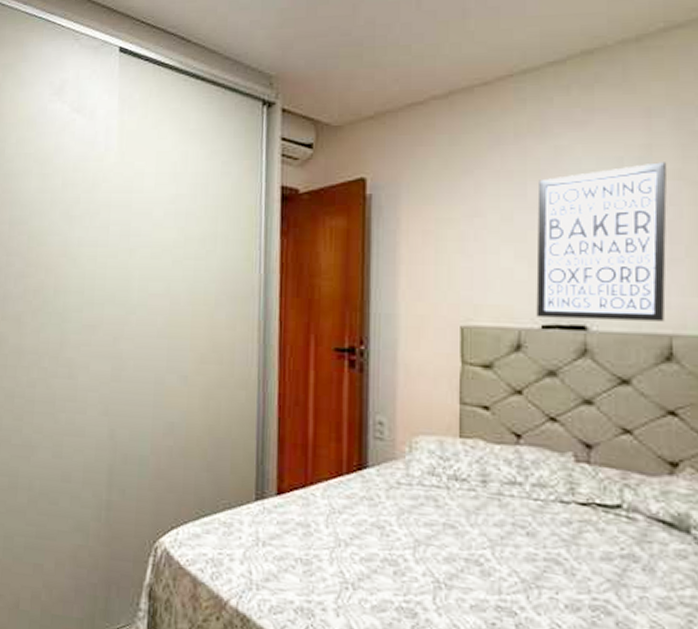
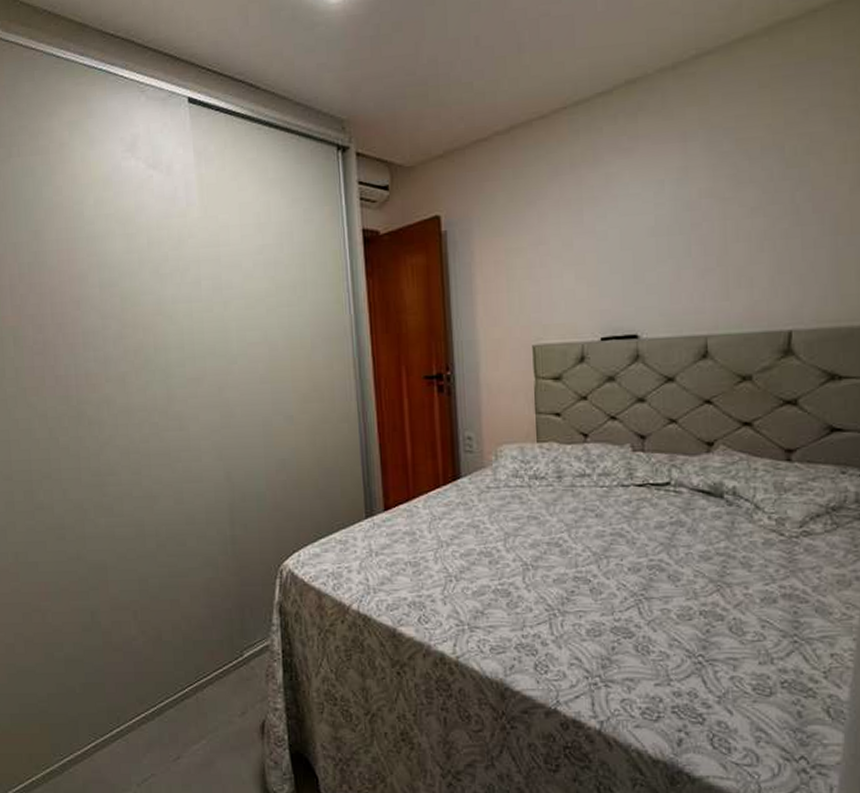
wall art: present [536,162,668,322] -> none [592,182,702,331]

